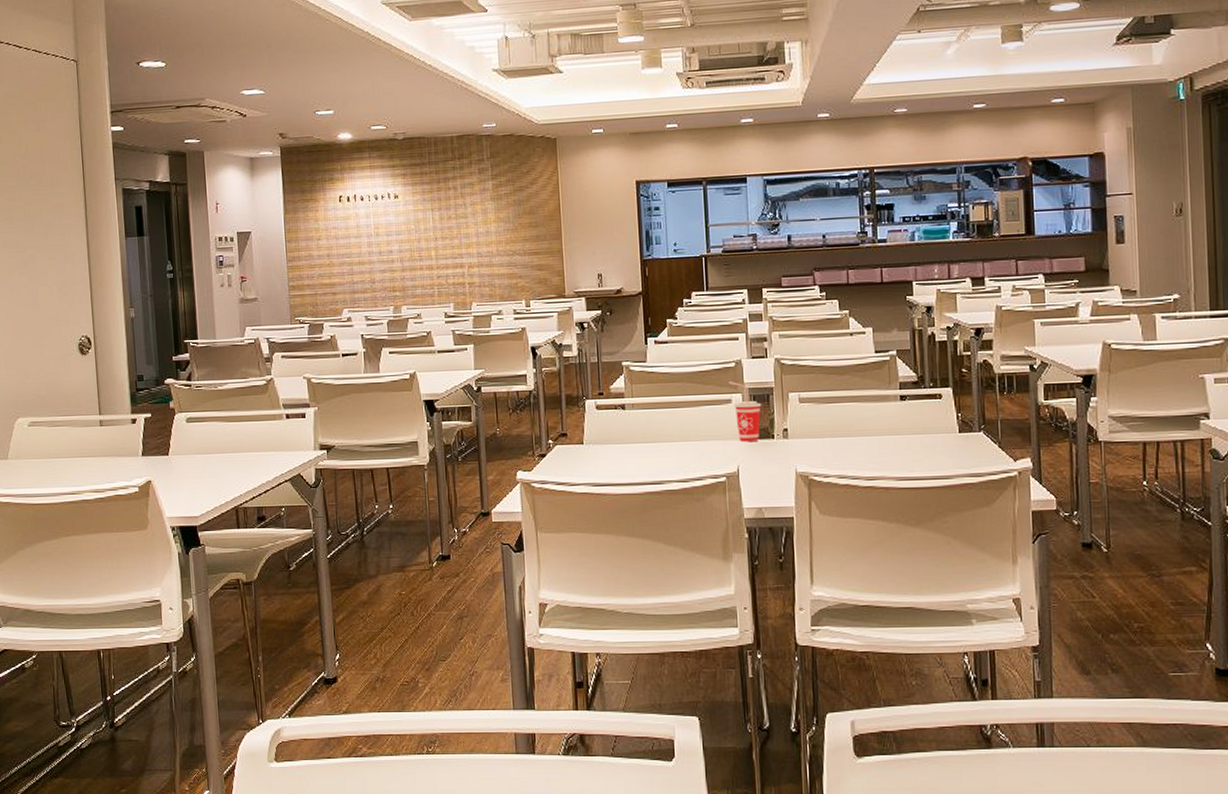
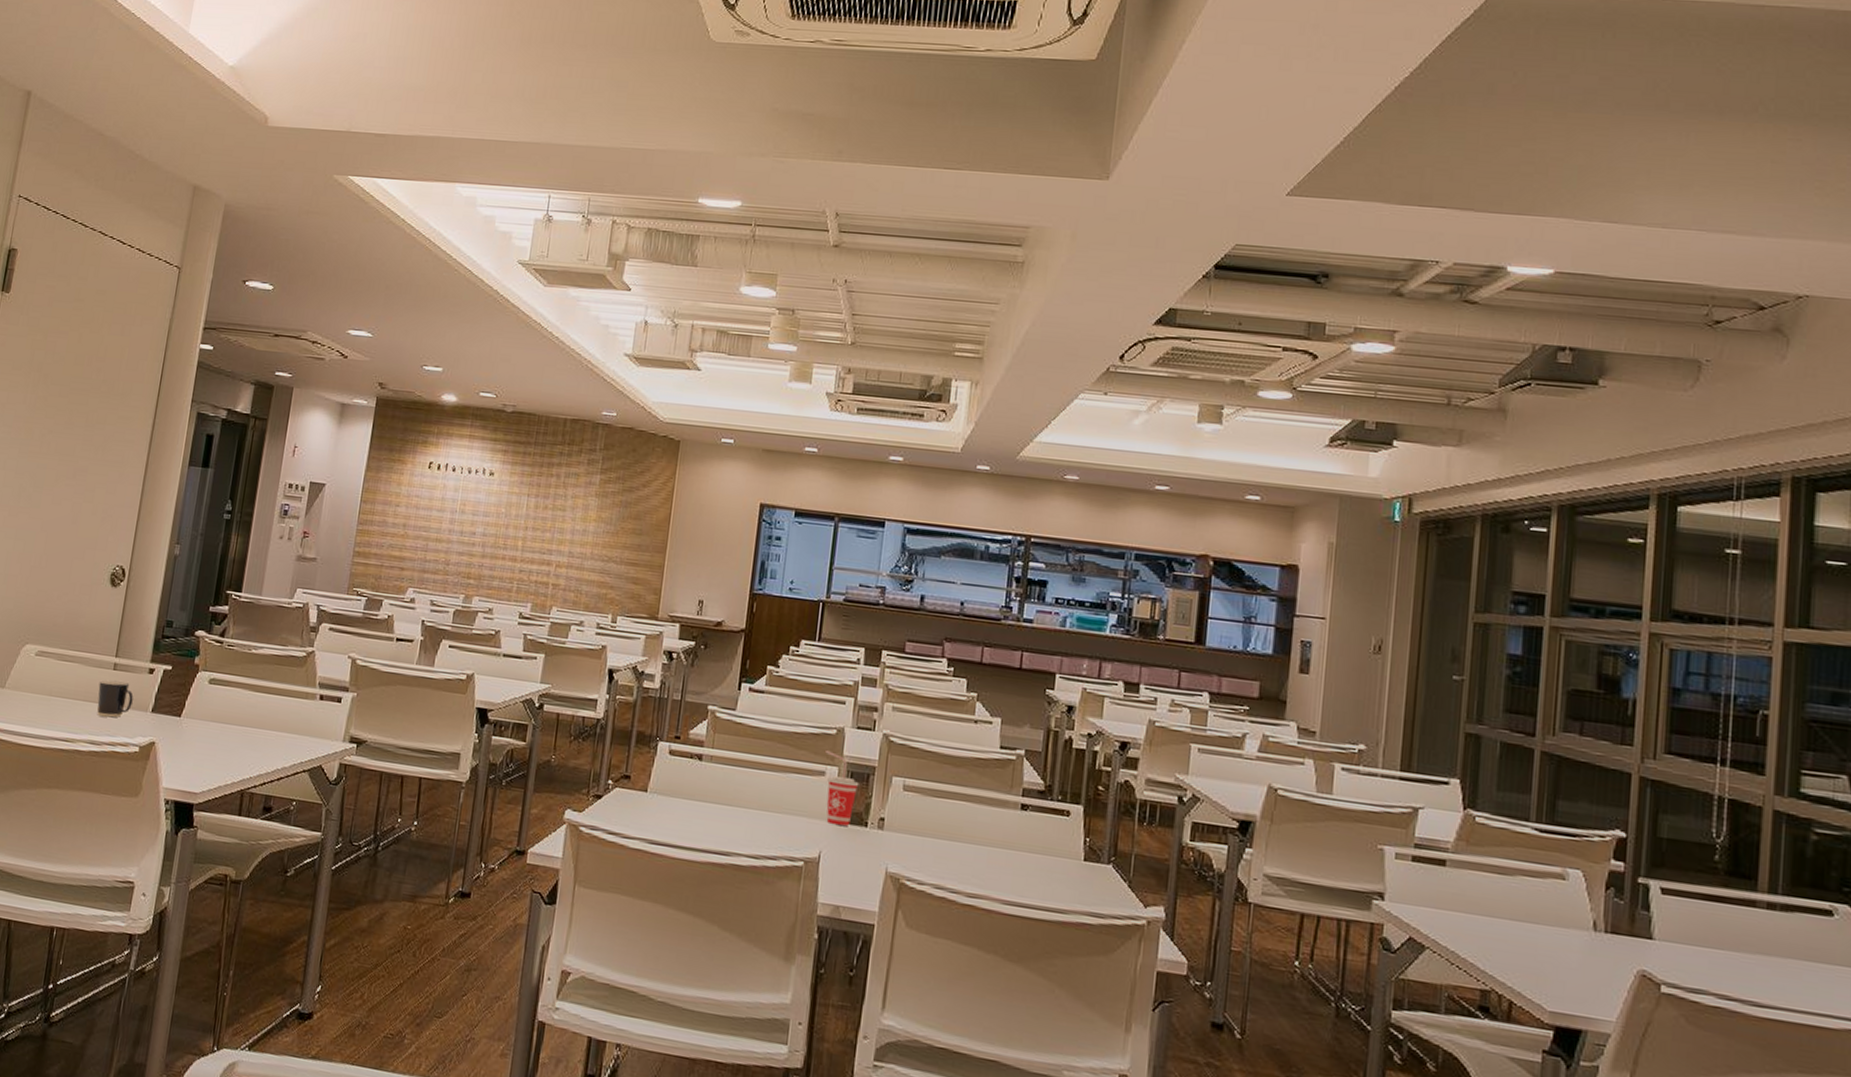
mug: none [90,435,124,467] -> present [97,680,134,718]

